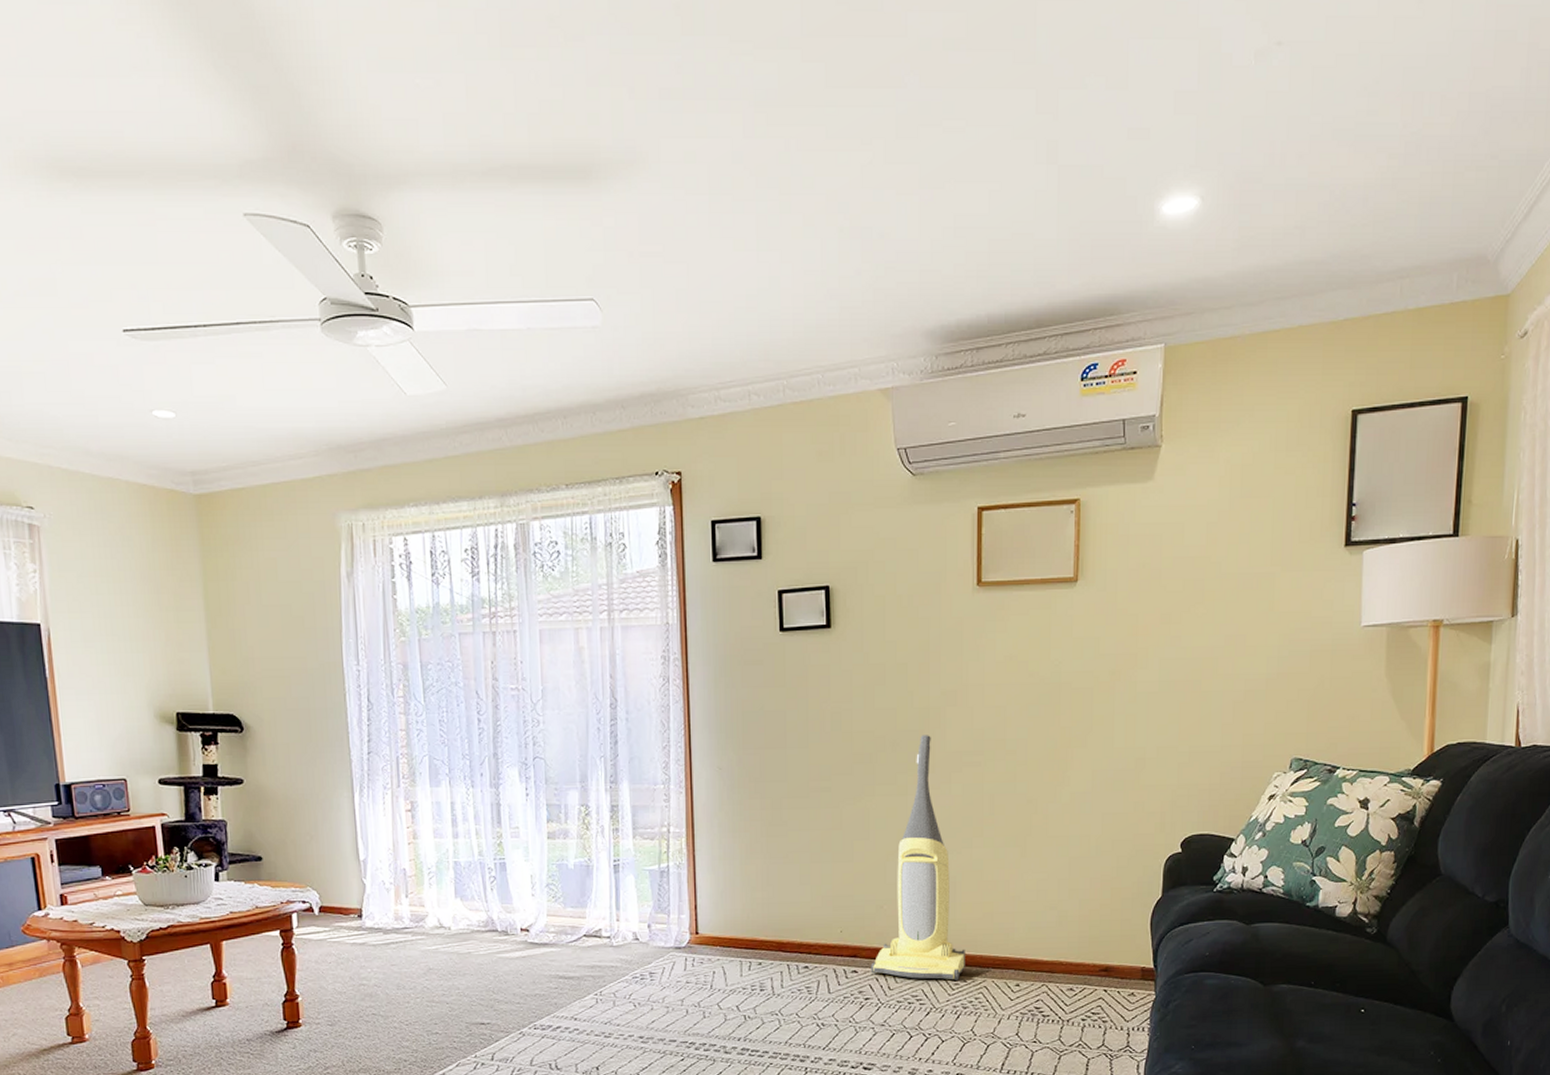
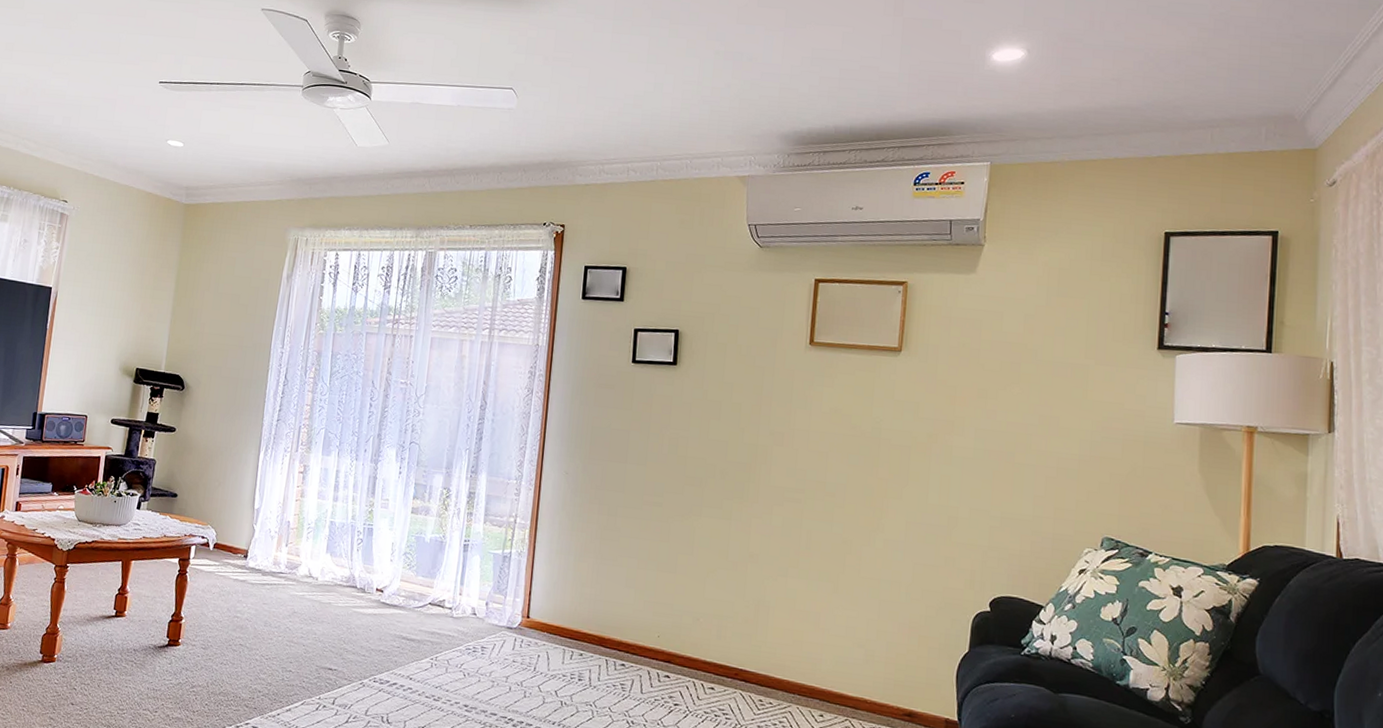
vacuum cleaner: present [870,735,965,980] -> none [682,468,773,701]

